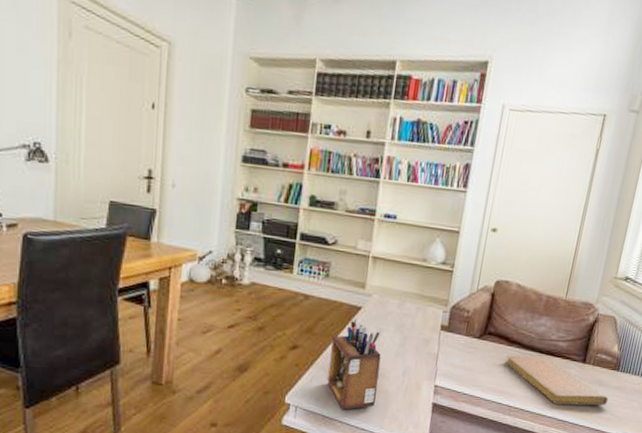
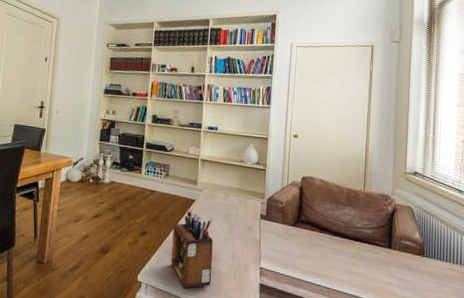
notebook: present [505,355,609,406] -> none [319,241,420,290]

